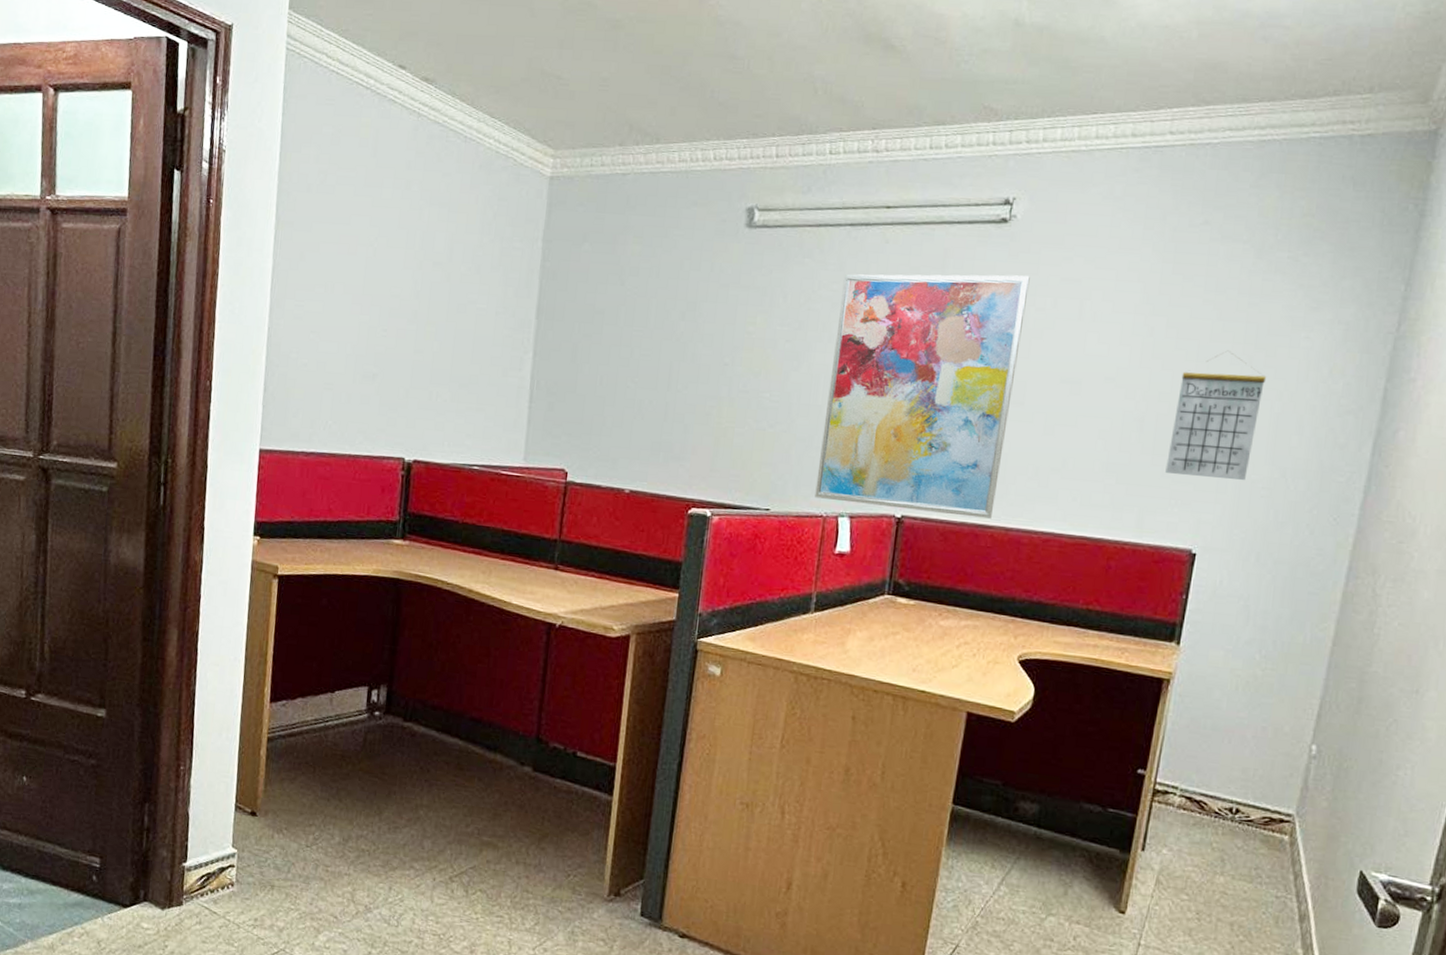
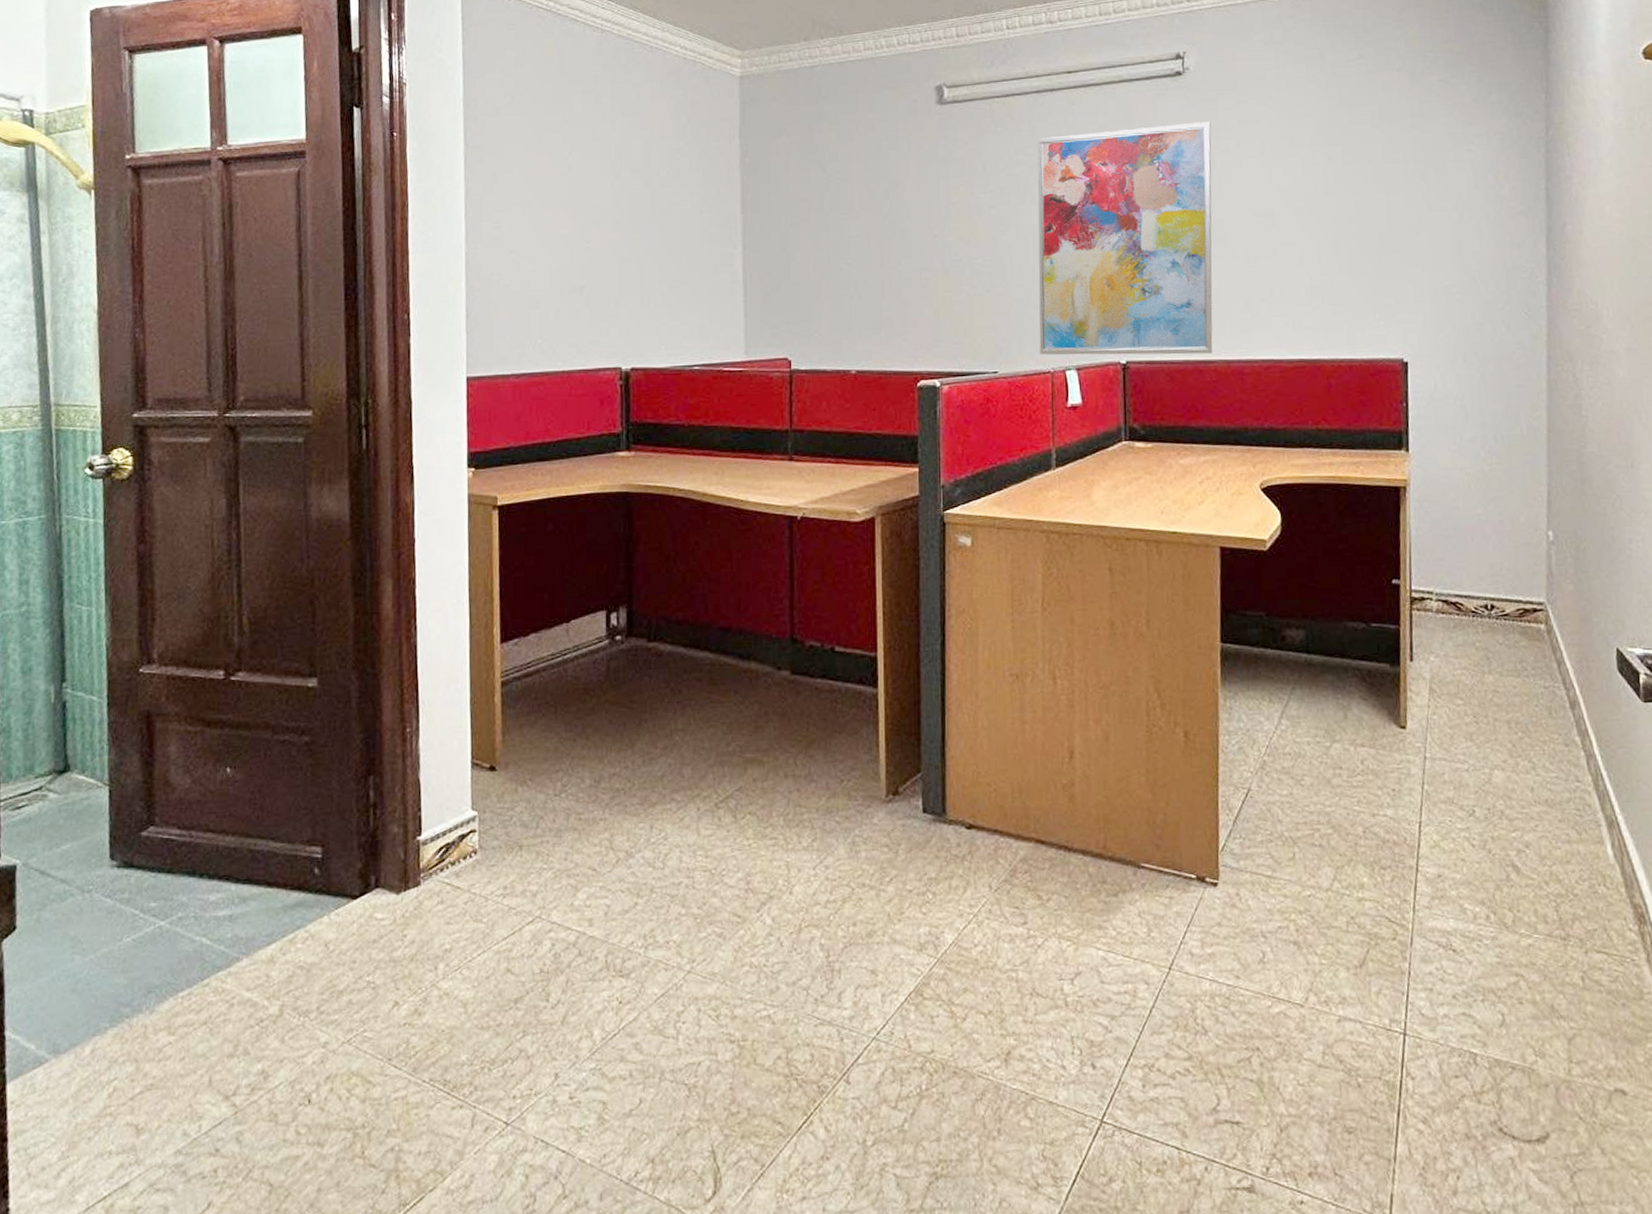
calendar: present [1165,350,1267,481] -> none [1364,169,1441,289]

